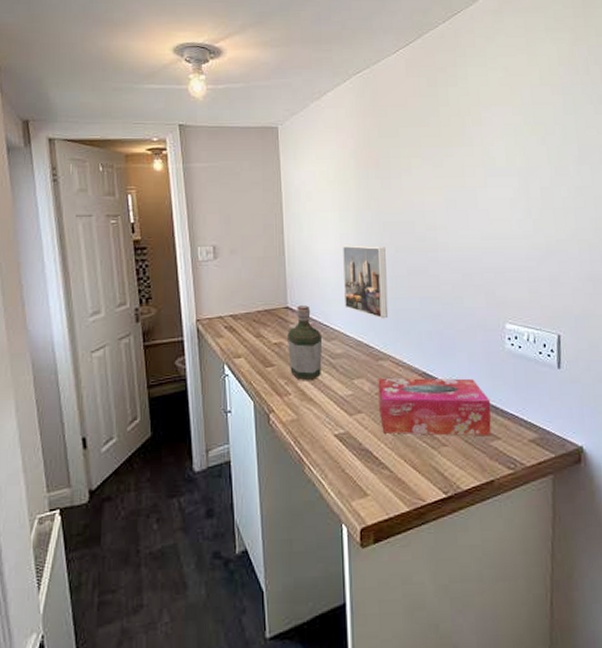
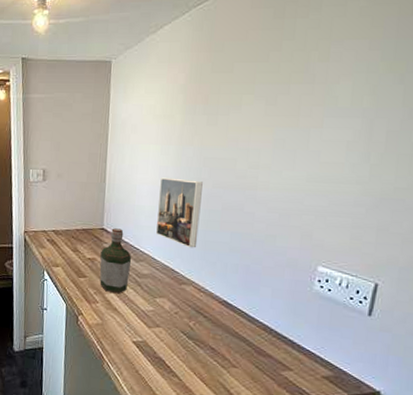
tissue box: present [378,378,491,436] -> none [176,301,288,366]

